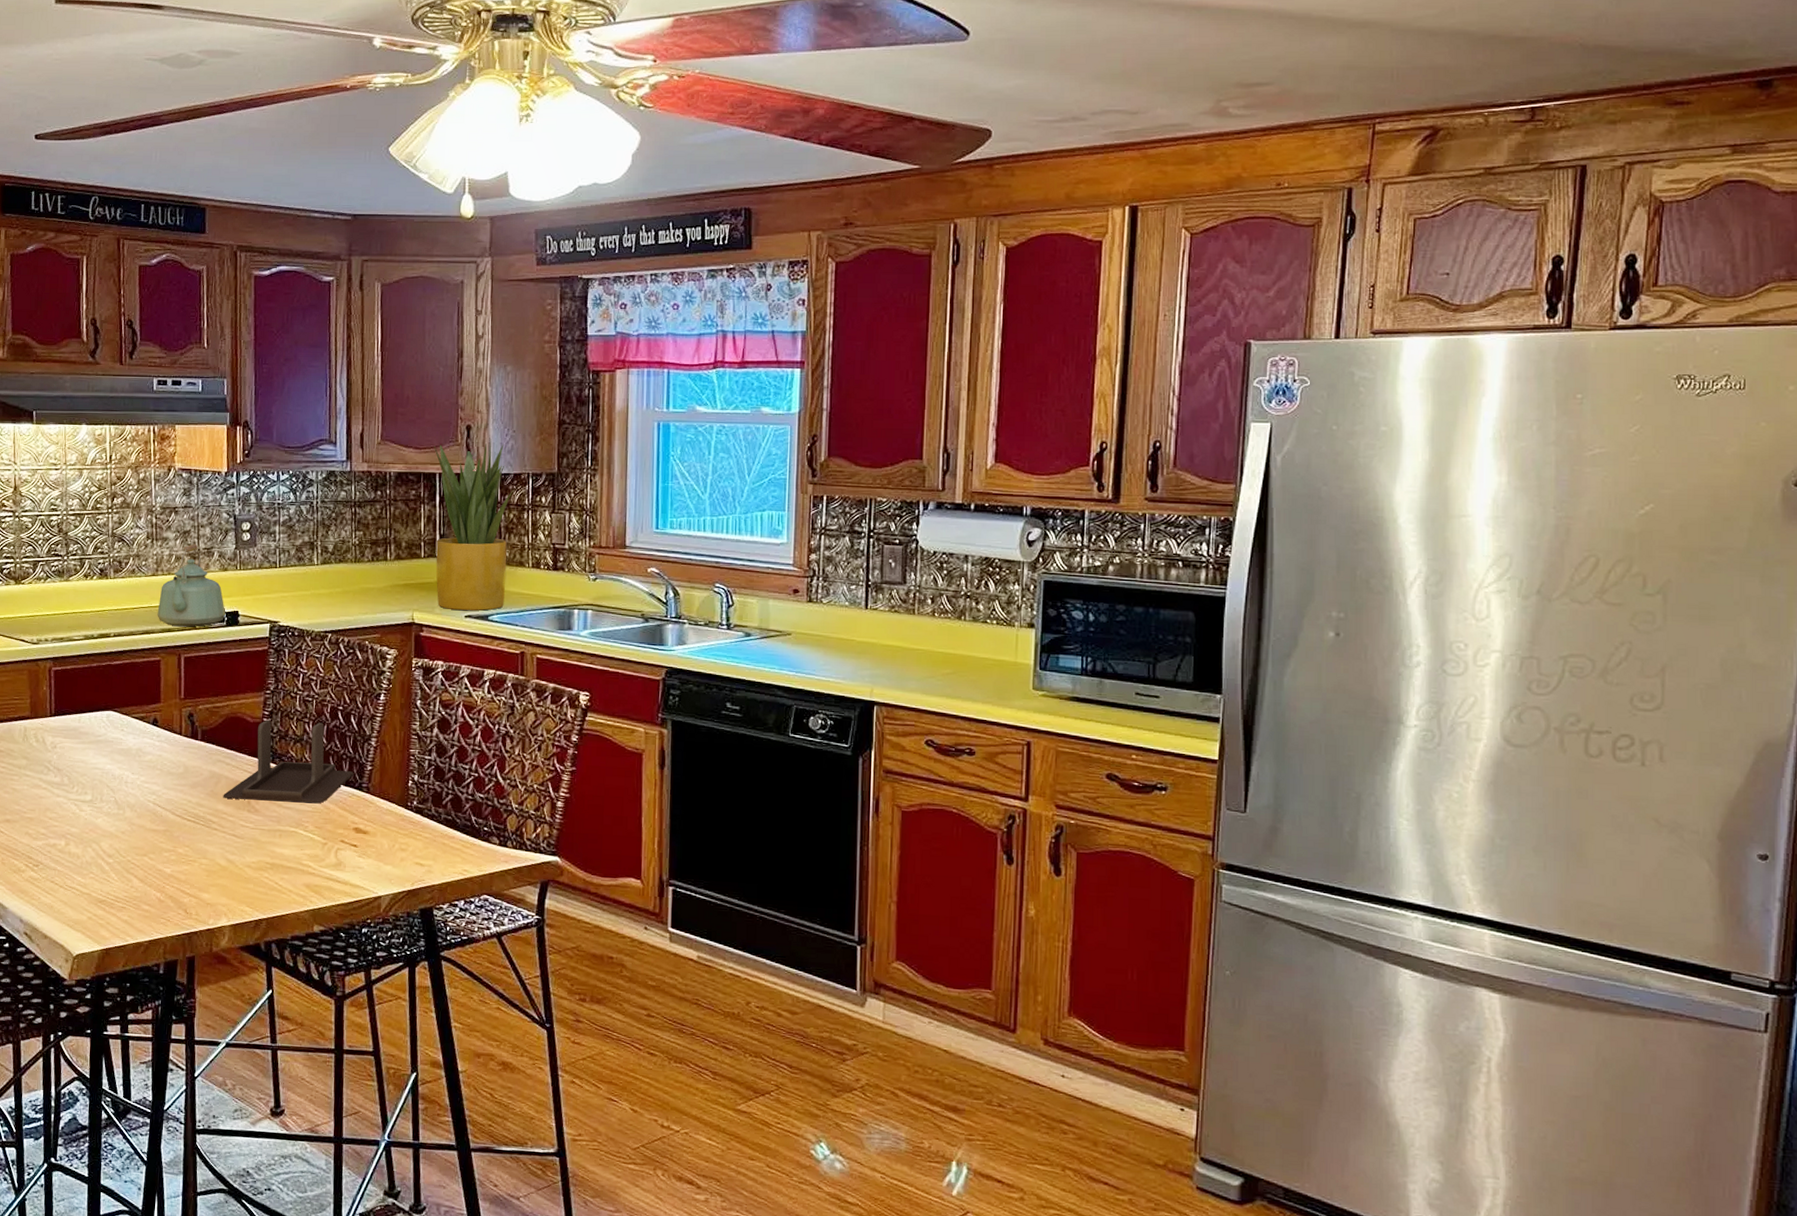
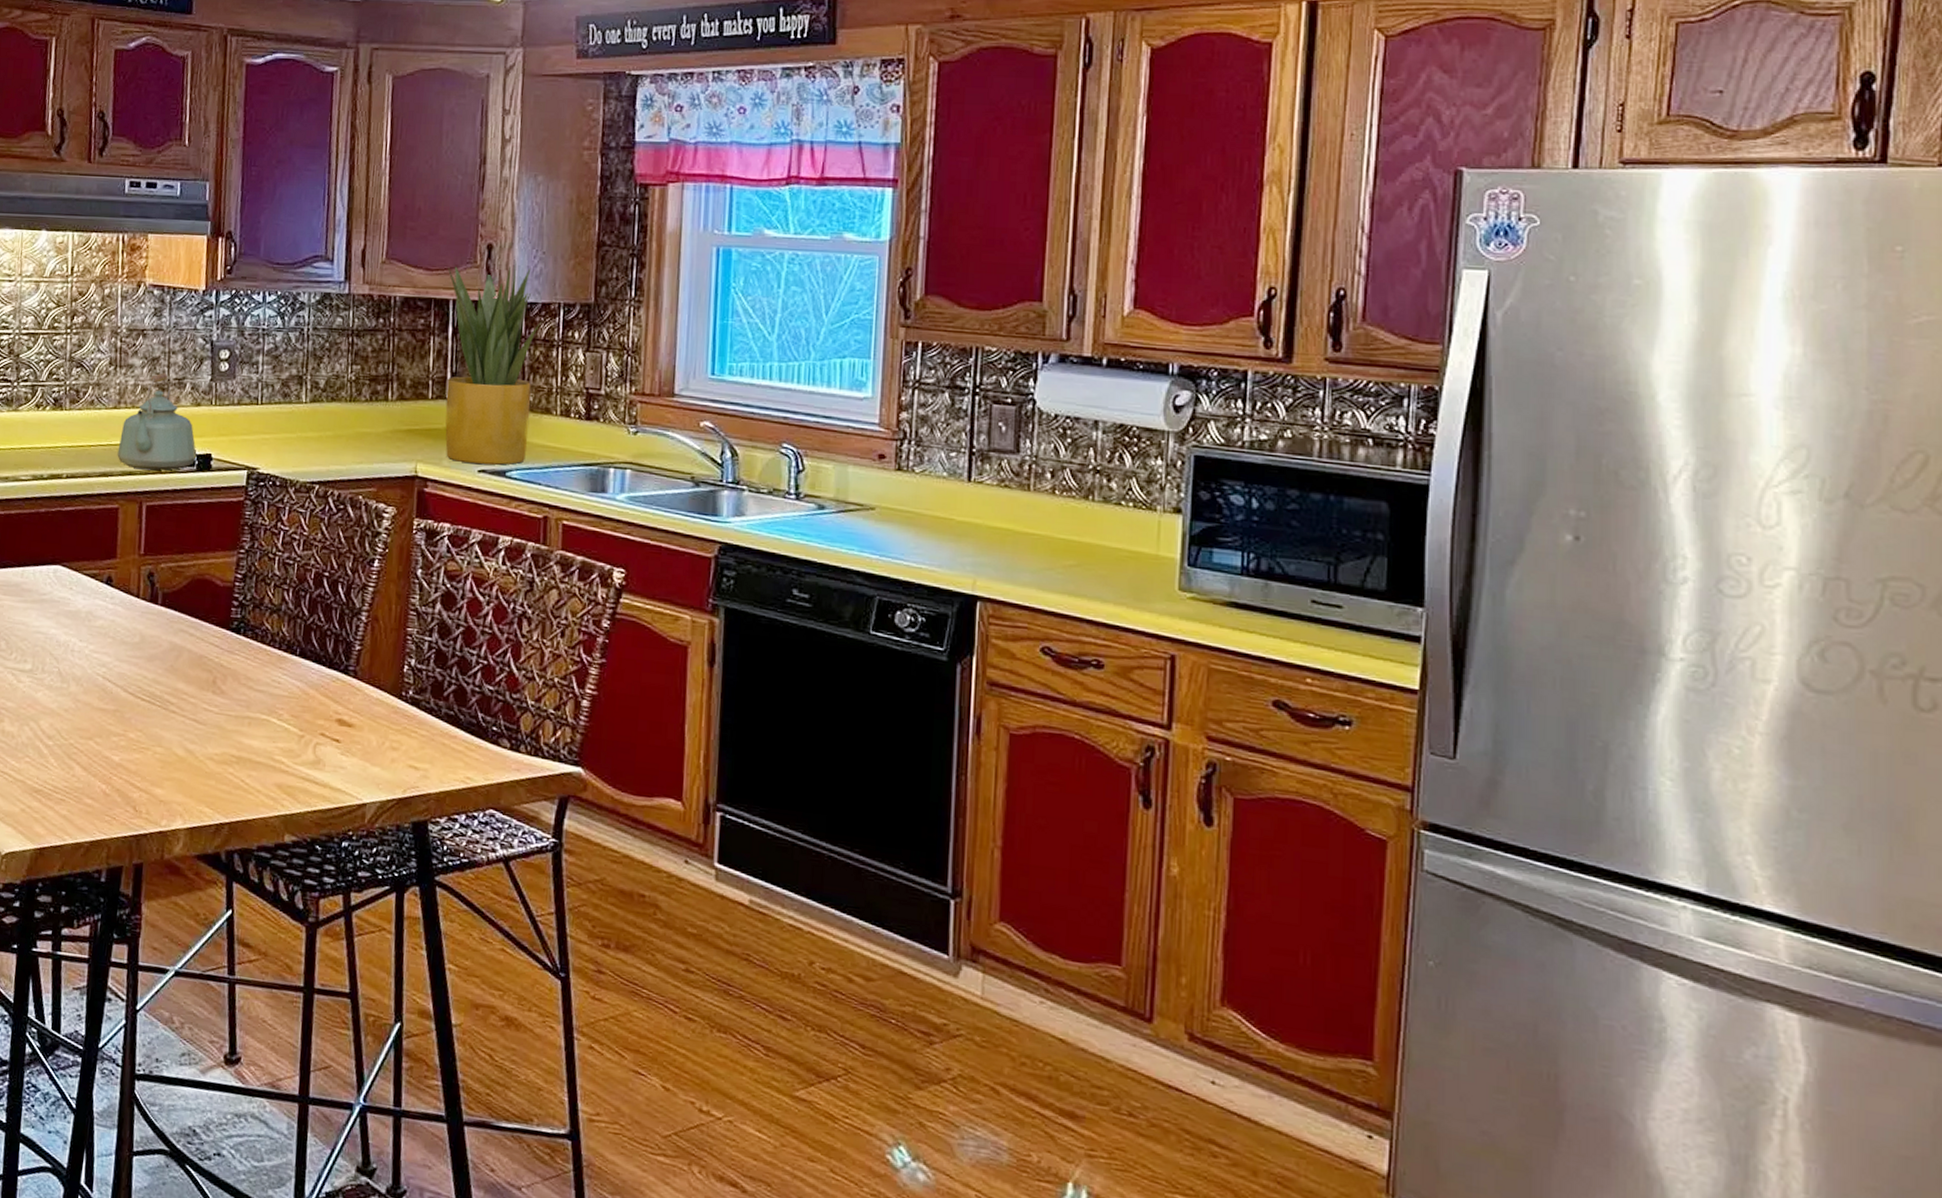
napkin holder: present [223,721,354,803] -> none [184,585,339,687]

